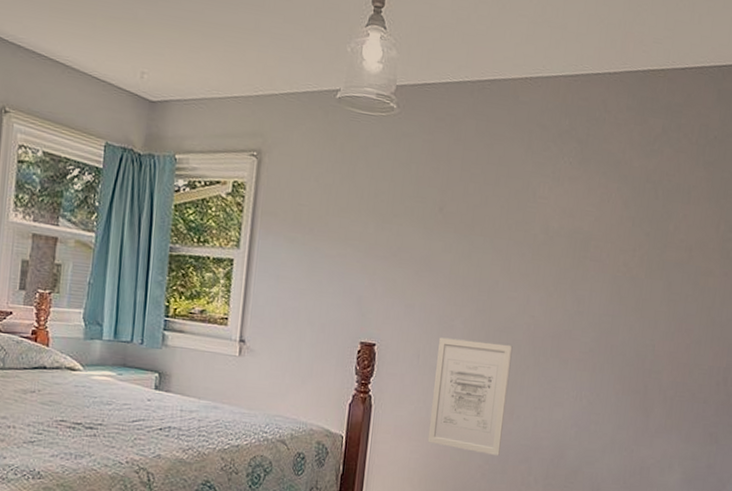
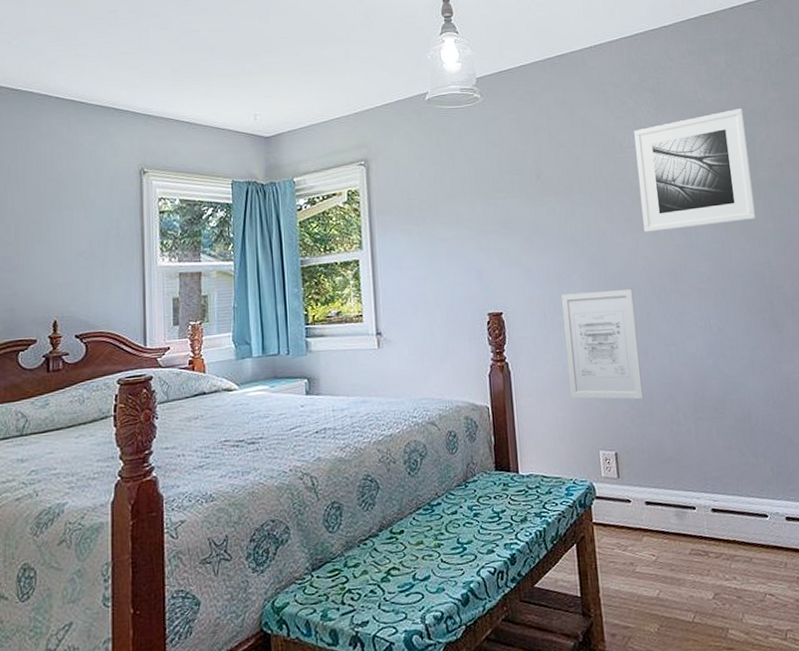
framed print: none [538,180,667,300] -> present [634,108,756,232]

